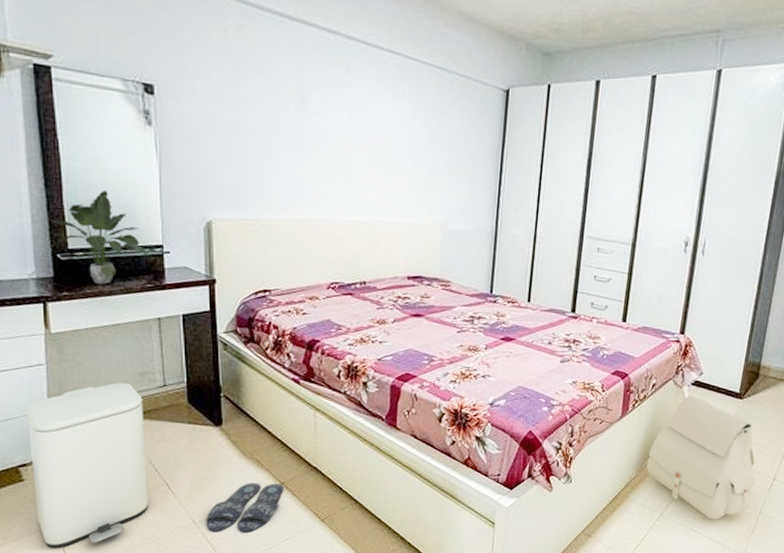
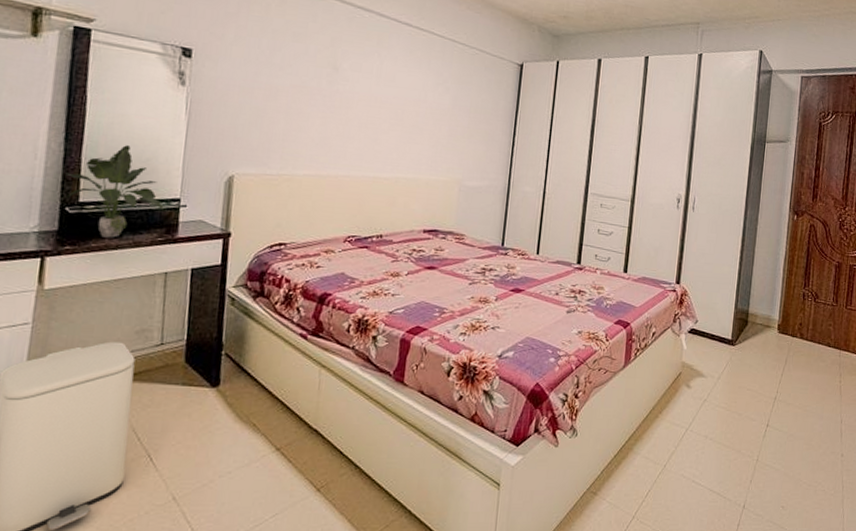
slippers: present [206,482,284,532] -> none [187,449,280,510]
satchel: present [646,395,755,520] -> none [649,343,750,470]

